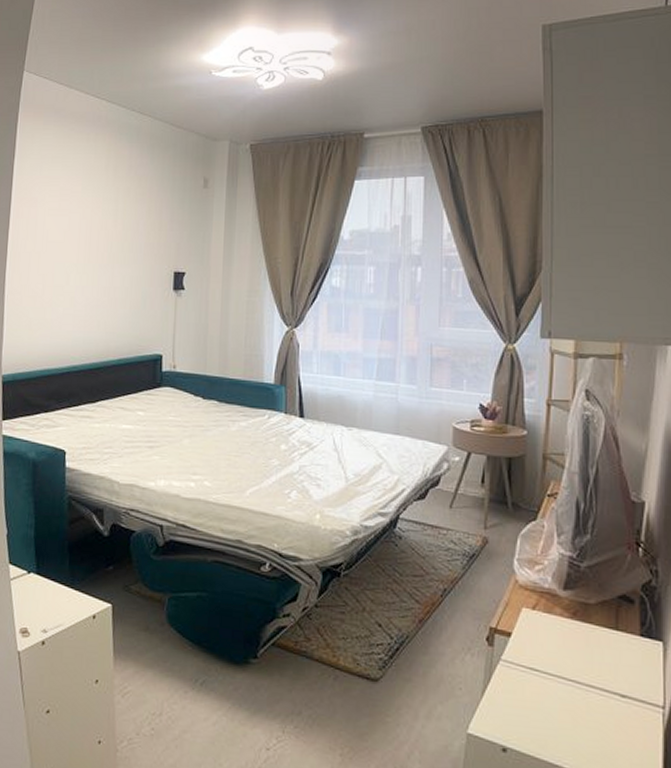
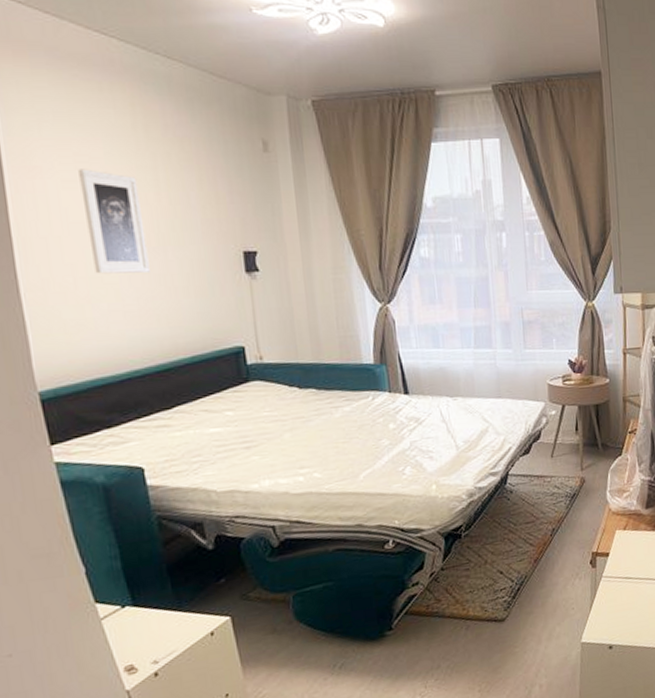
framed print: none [59,200,102,285] -> present [78,169,150,274]

